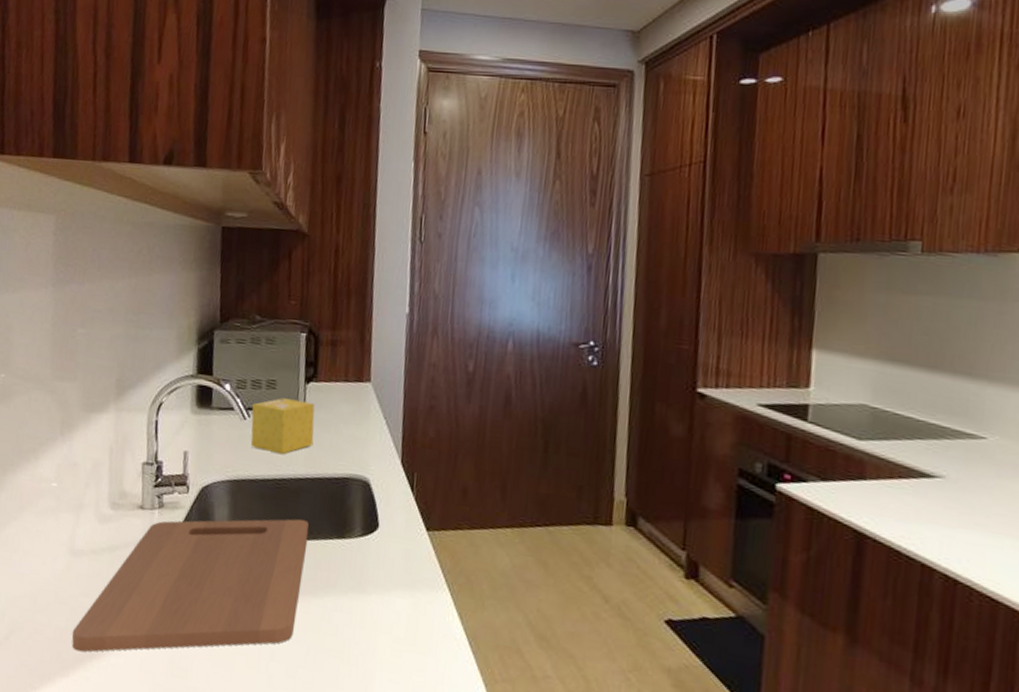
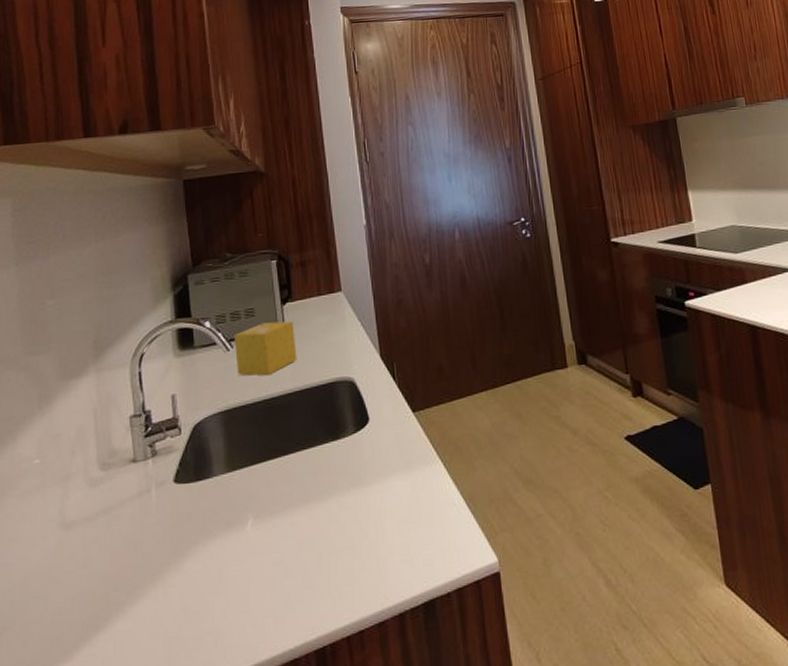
cutting board: present [72,518,310,652] -> none [72,431,305,629]

